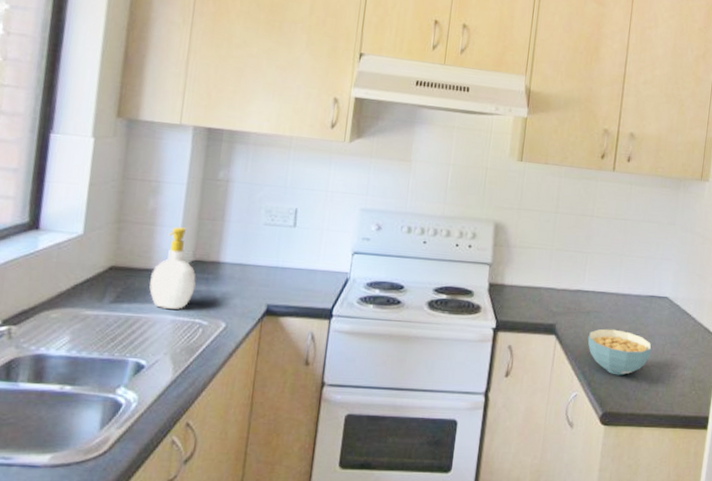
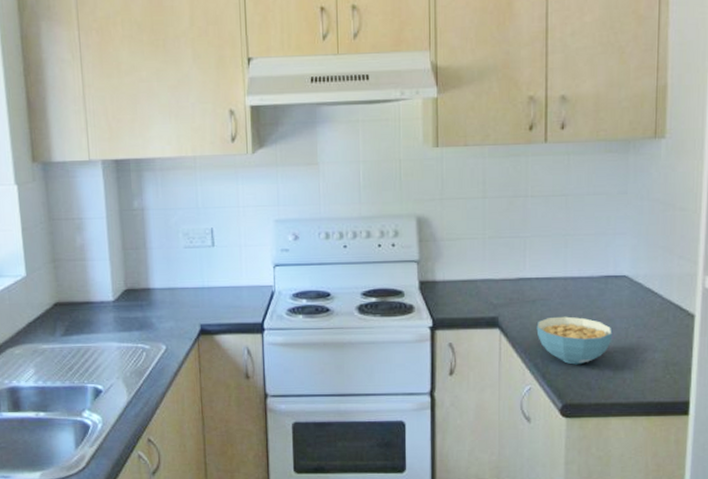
soap bottle: present [149,227,196,309] -> none [91,259,132,337]

